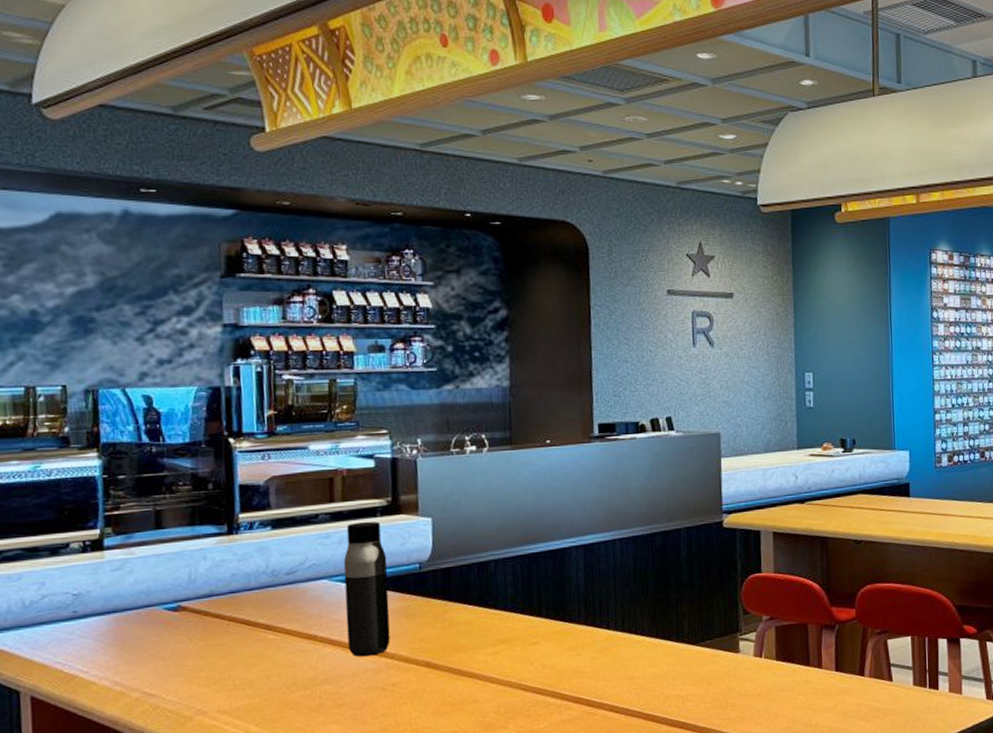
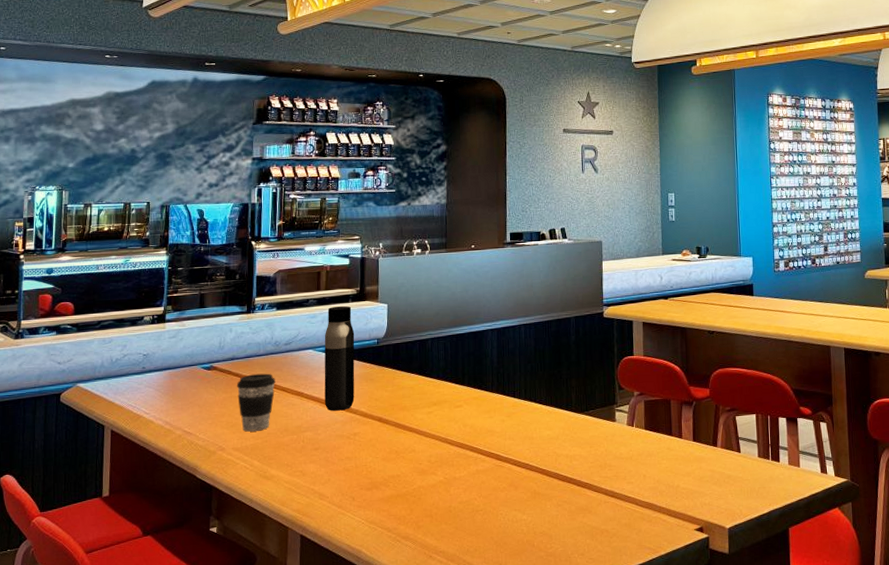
coffee cup: none [217,612,276,689] -> present [236,373,275,432]

